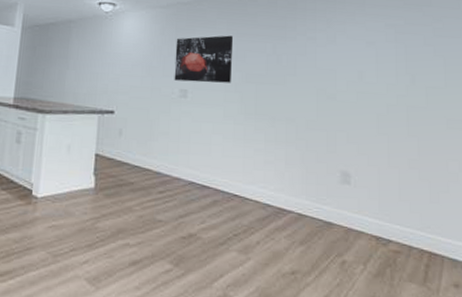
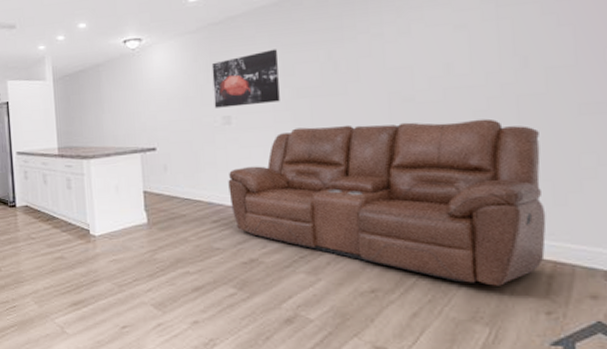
sofa: none [177,109,425,273] -> present [228,118,547,286]

